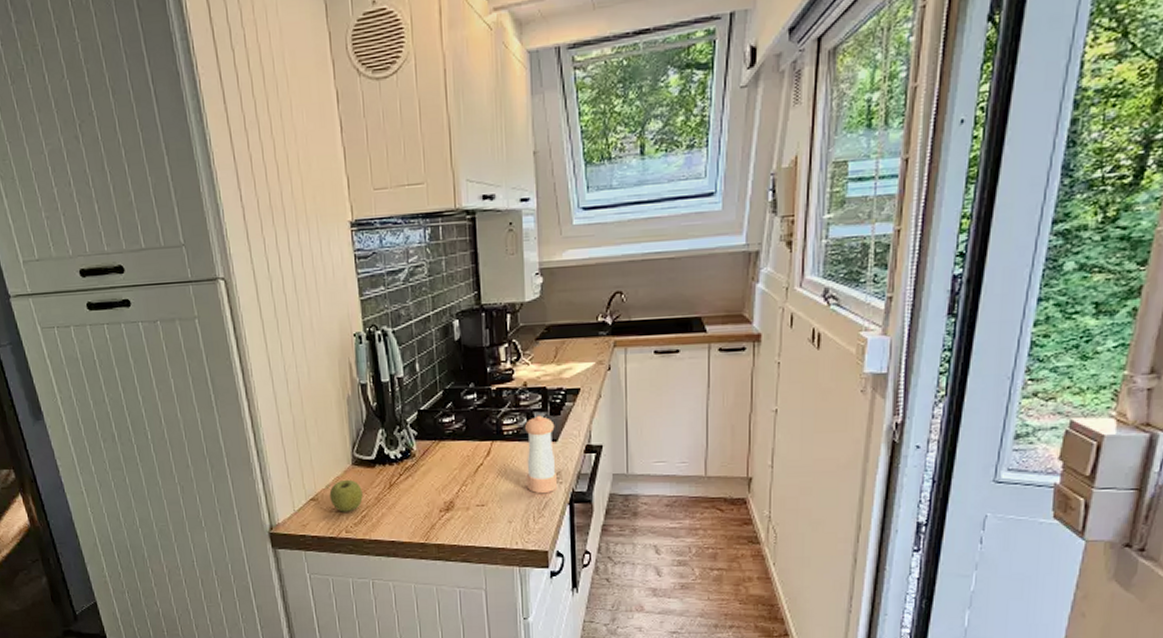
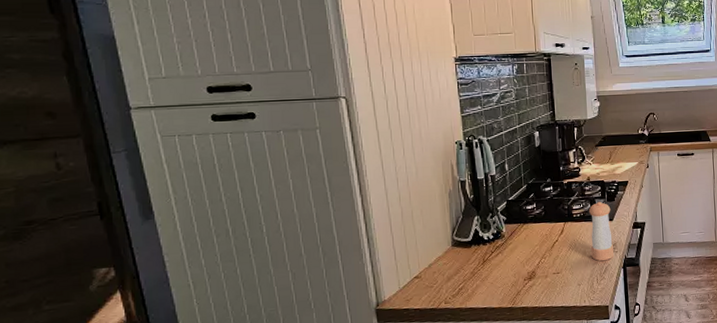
apple: present [329,479,363,512] -> none [431,258,460,287]

